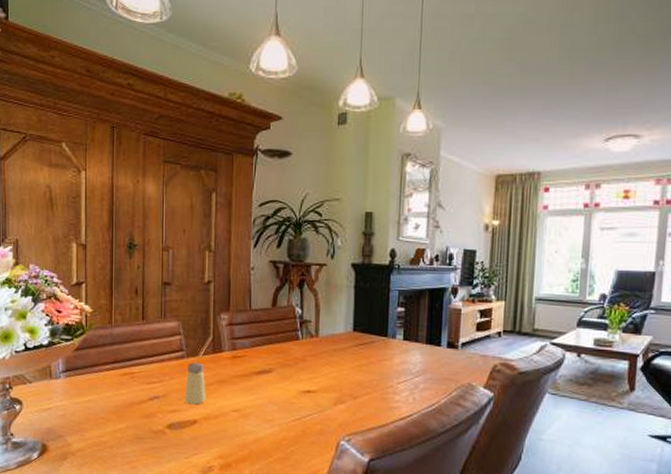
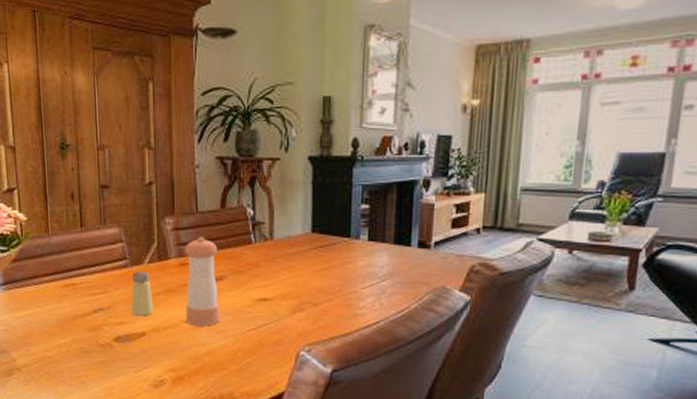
pepper shaker: none [235,332,268,416] -> present [185,236,219,326]

